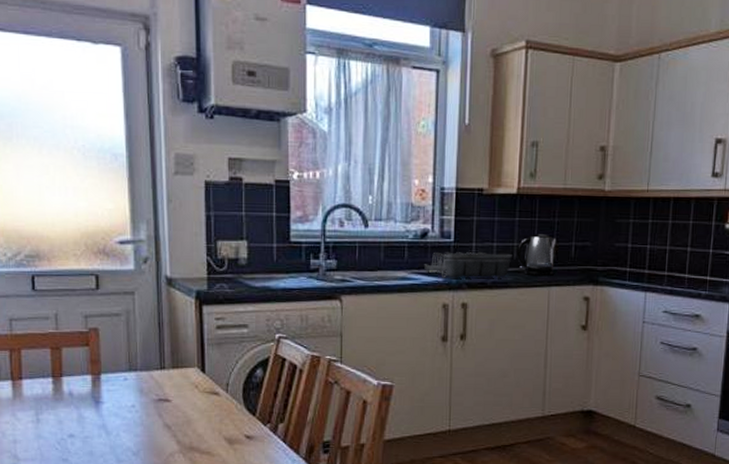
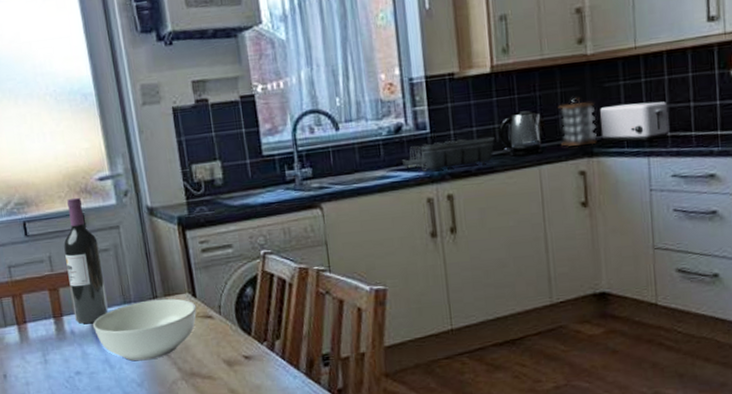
wine bottle: none [73,257,112,386] -> present [63,197,109,324]
bowl: none [93,371,204,430] -> present [92,298,197,361]
spice rack: none [571,228,605,274] -> present [558,96,597,147]
toaster: none [607,240,668,277] -> present [600,101,670,142]

